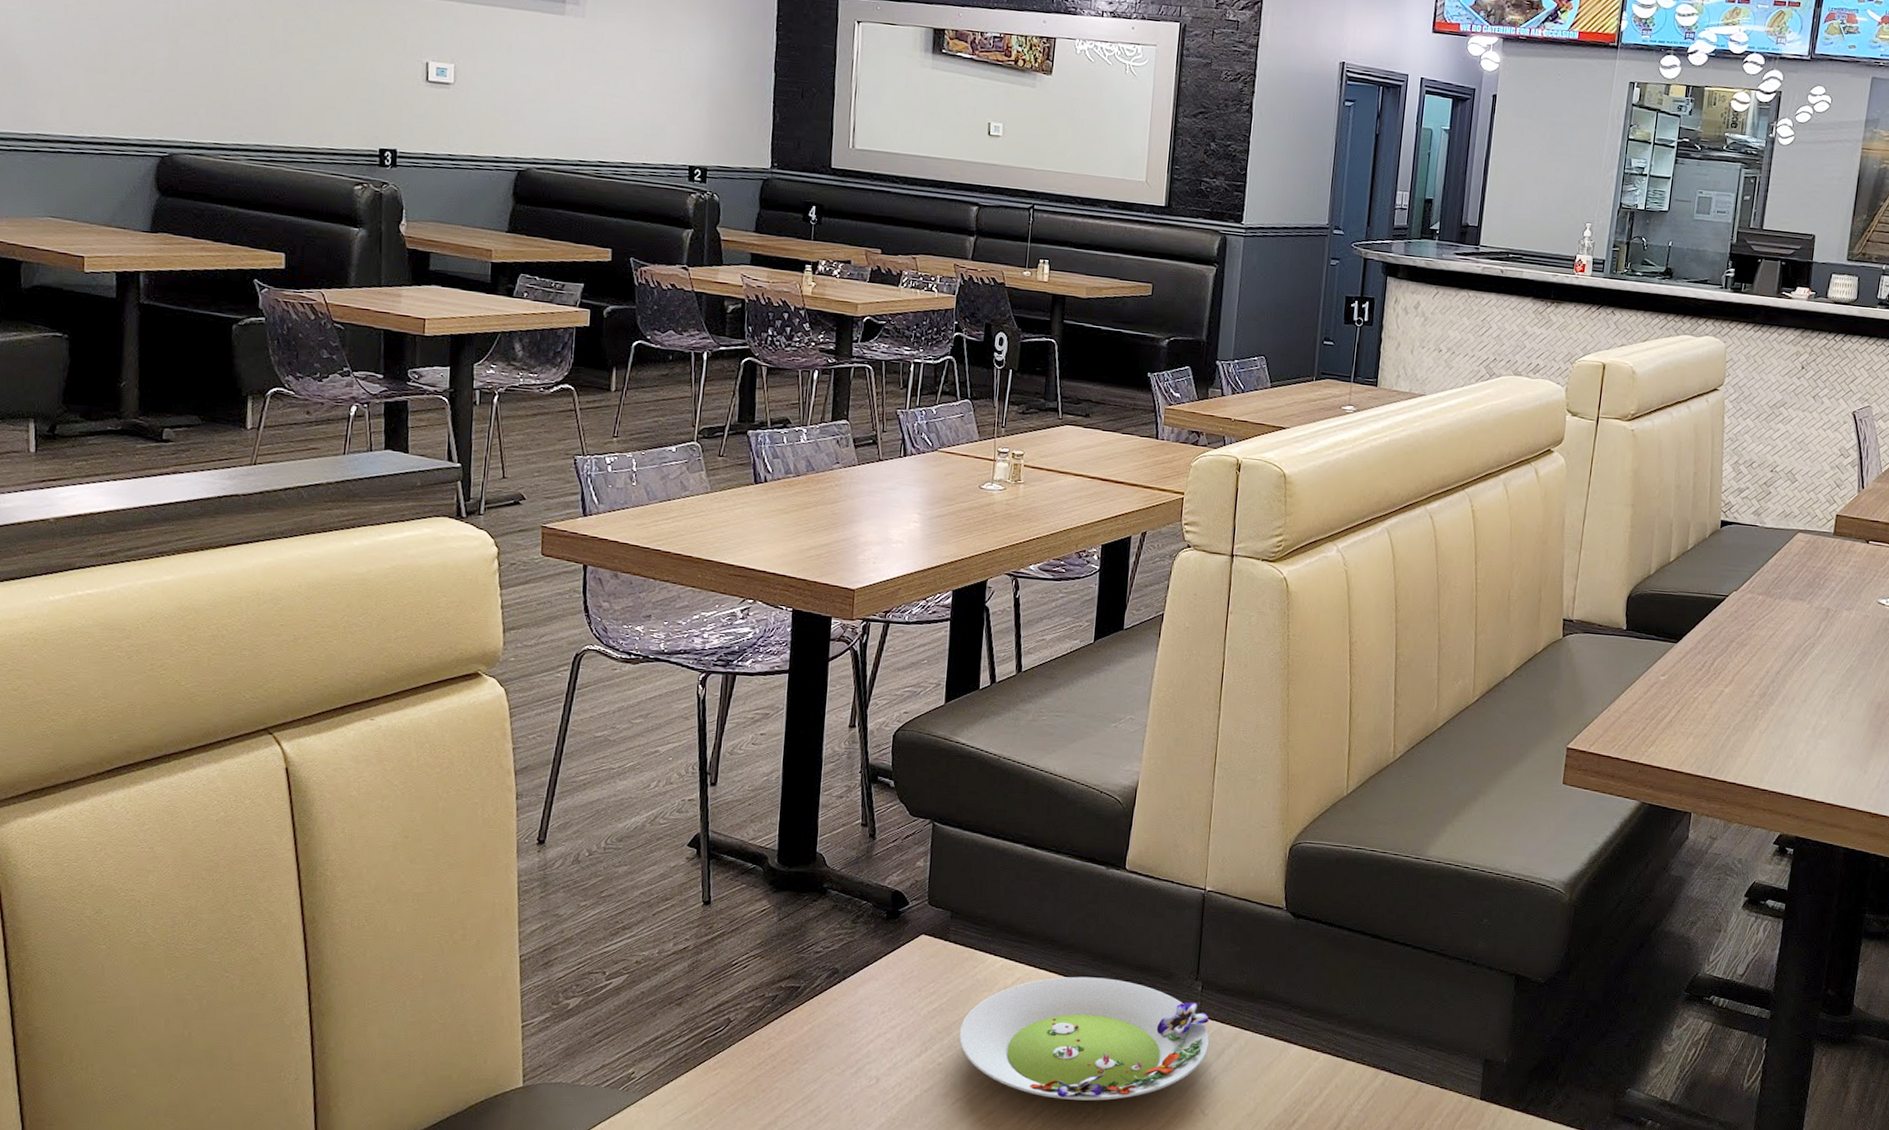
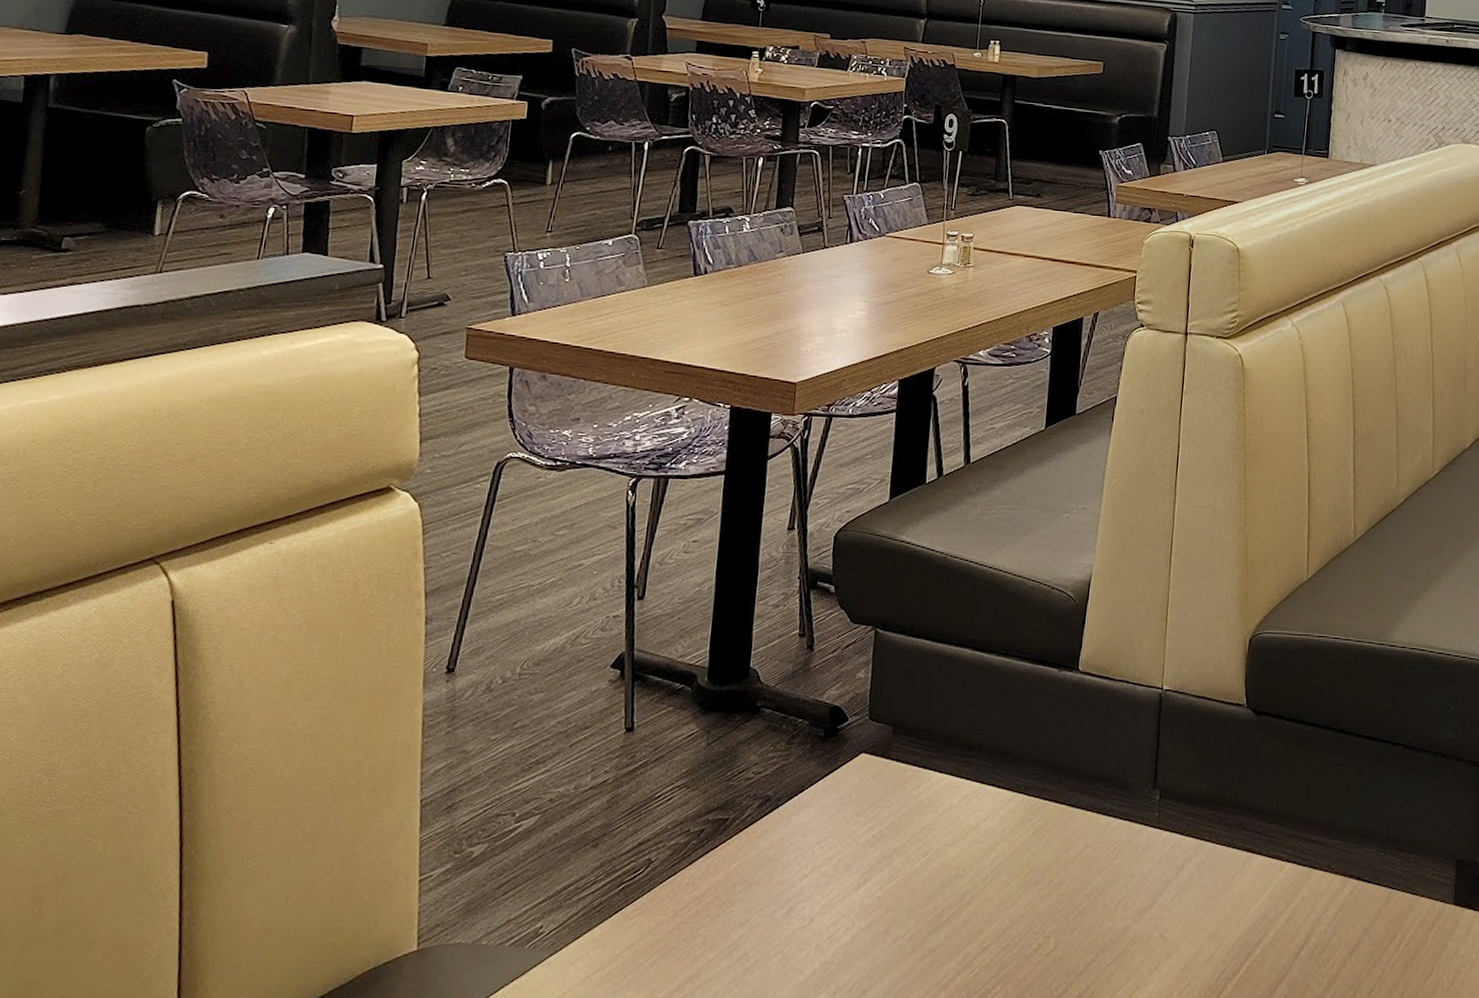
salad plate: present [959,976,1210,1101] -> none [900,791,1168,930]

